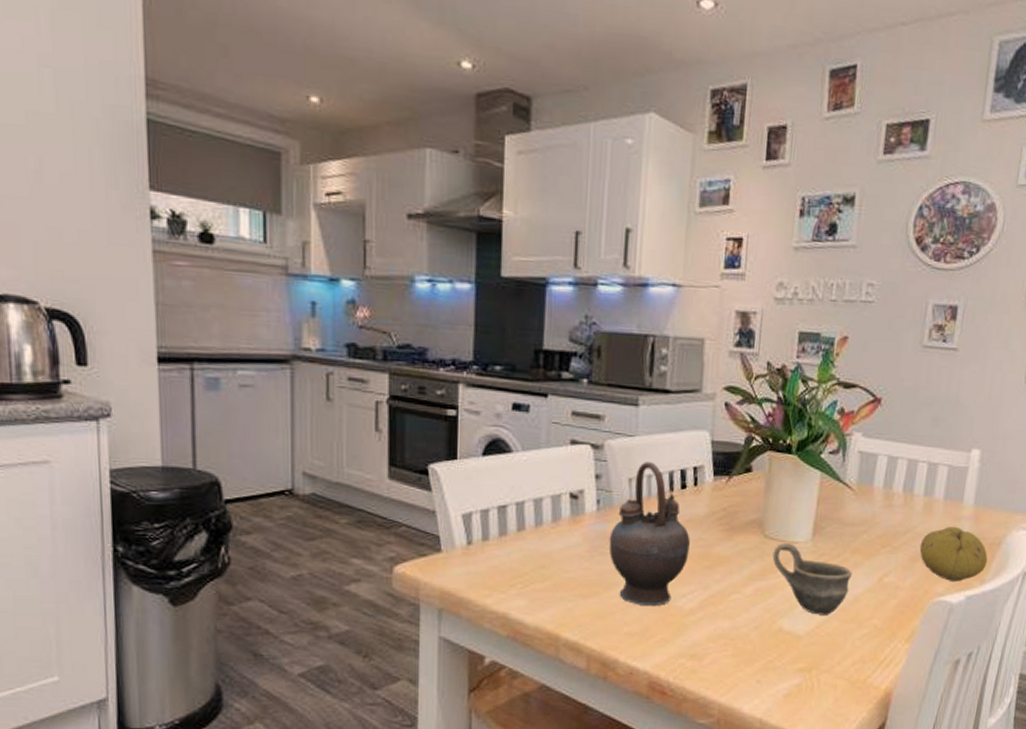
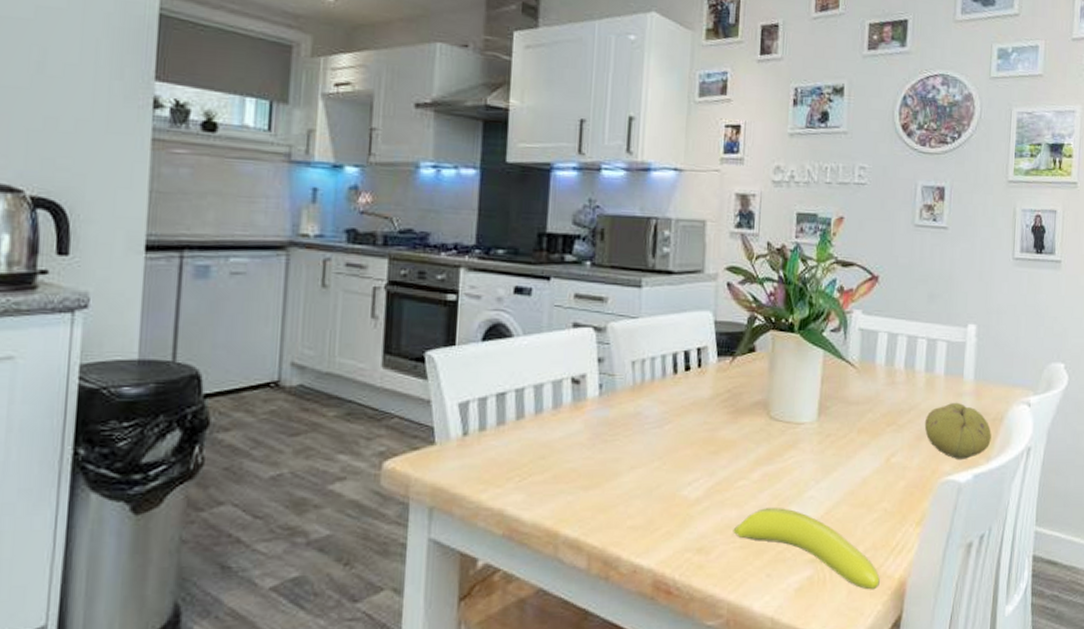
teapot: present [609,462,690,607] -> none [611,344,695,497]
banana: none [725,621,867,699] -> present [733,508,880,590]
cup: present [772,543,852,615] -> none [778,425,859,500]

